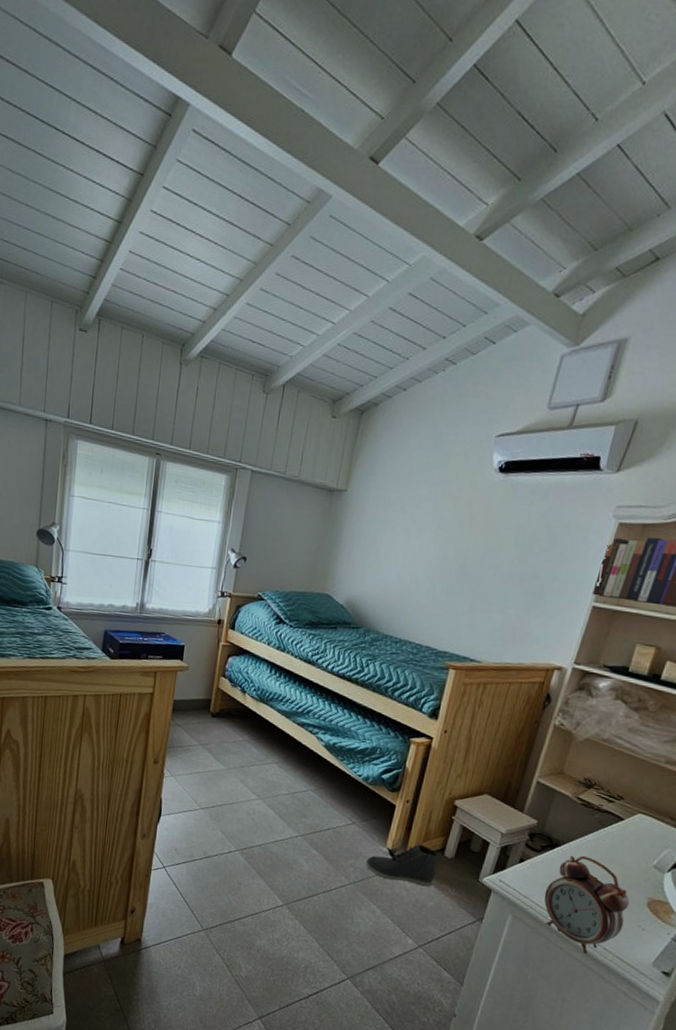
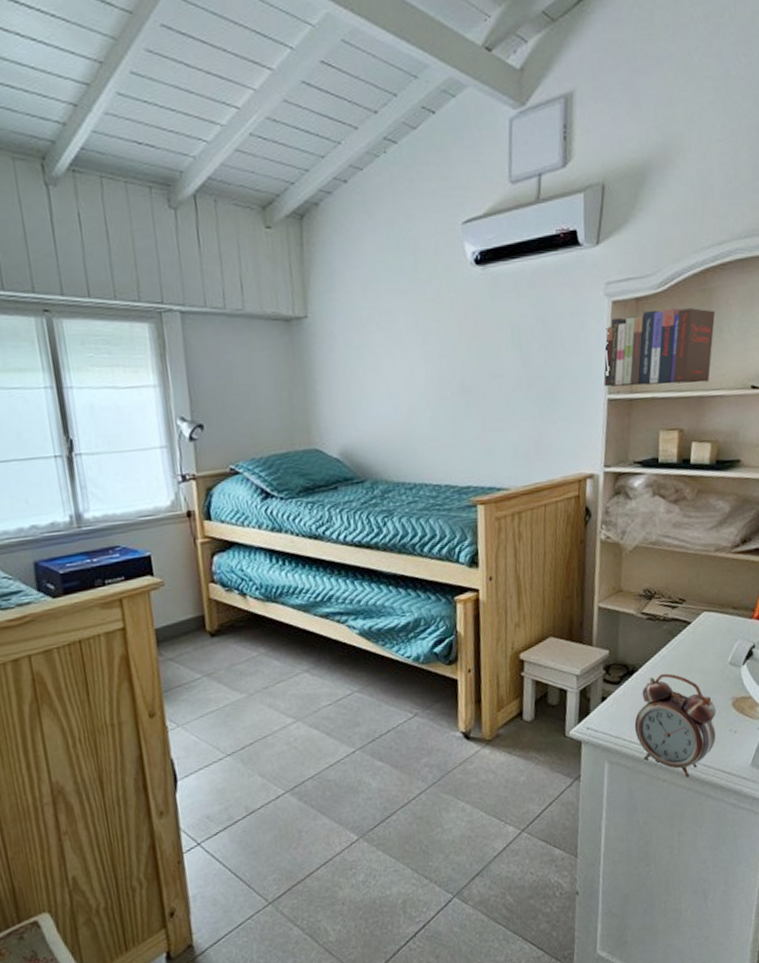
sneaker: present [365,844,439,887] -> none [440,715,520,768]

